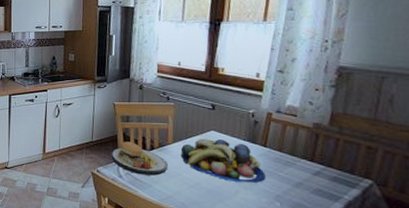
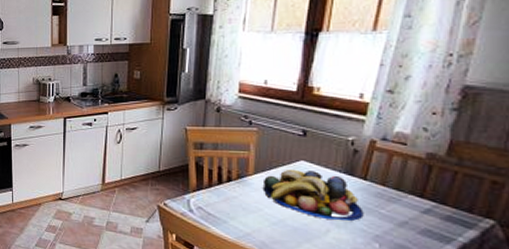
plate: present [111,137,168,176] -> none [180,167,247,211]

